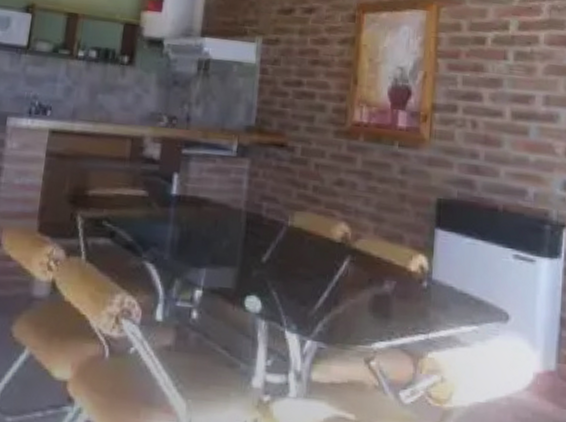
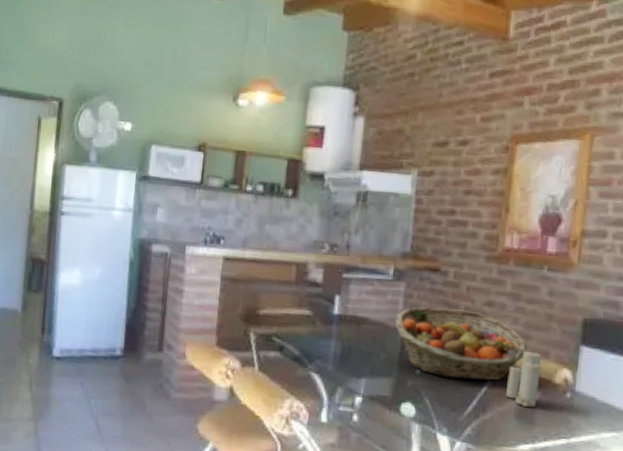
fruit basket: none [239,186,381,269] -> present [395,307,528,381]
candle: none [359,234,396,299] -> present [506,350,542,407]

